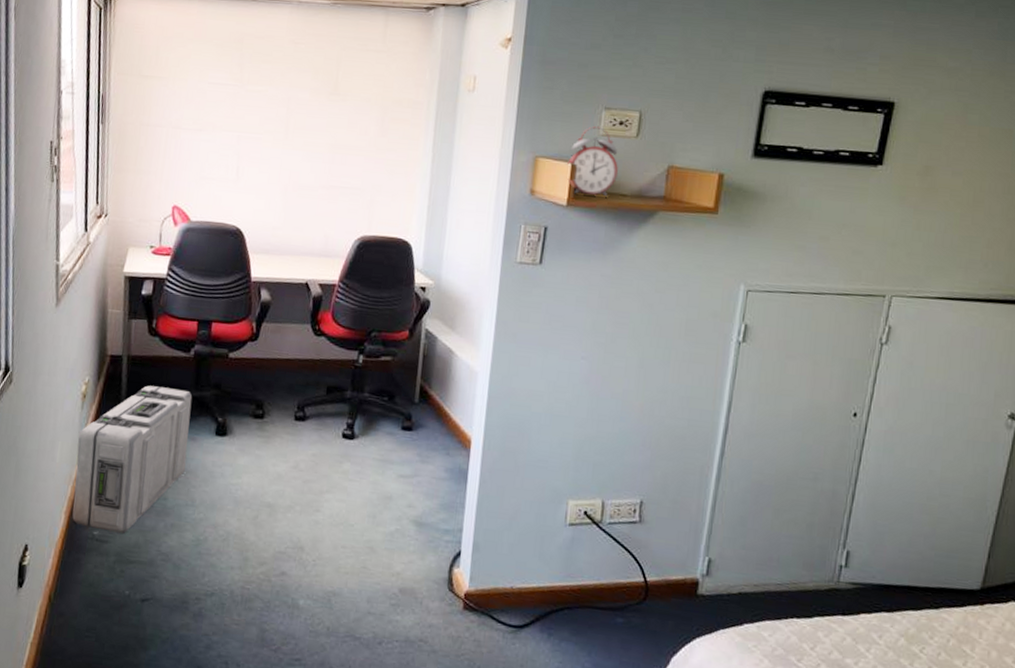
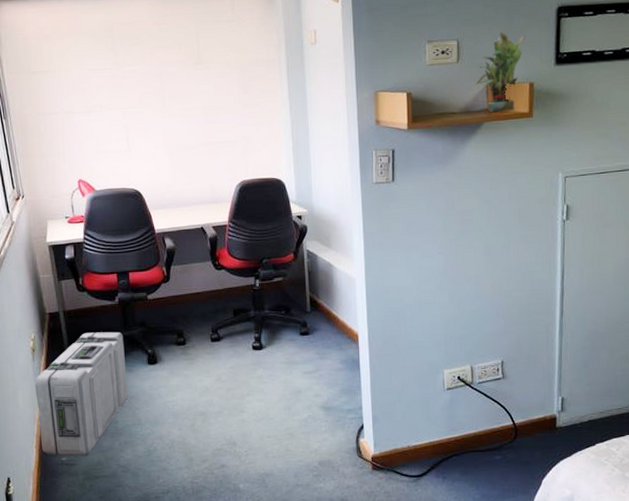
alarm clock: present [567,126,618,197] -> none [403,58,446,118]
potted plant: none [655,108,721,203] -> present [476,31,525,112]

